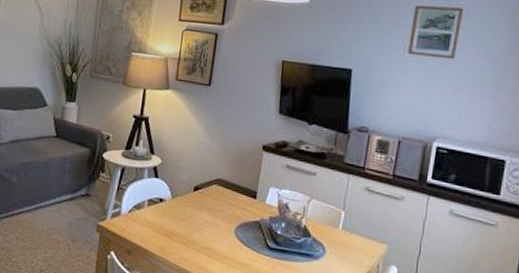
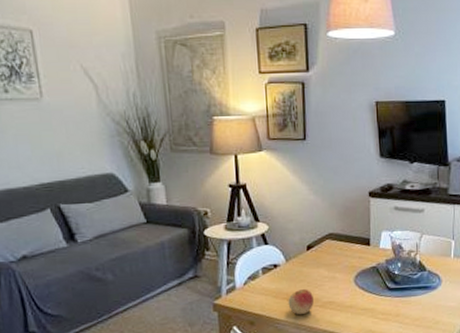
apple: none [166,228,192,255] -> present [288,288,314,315]

